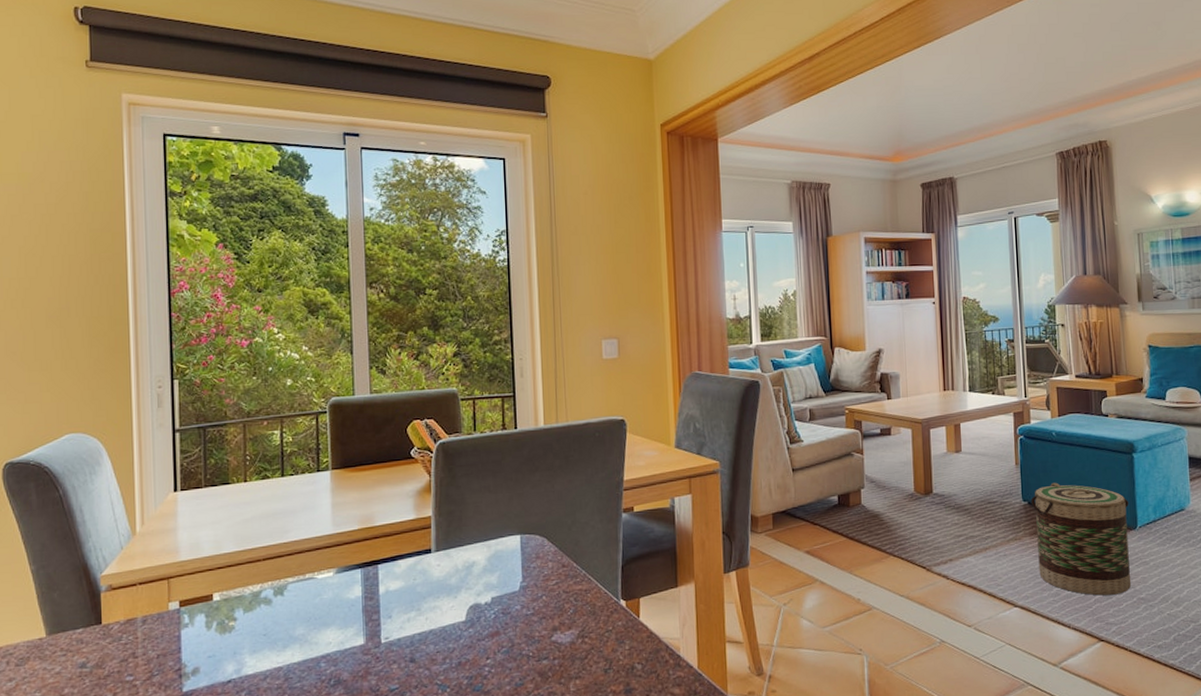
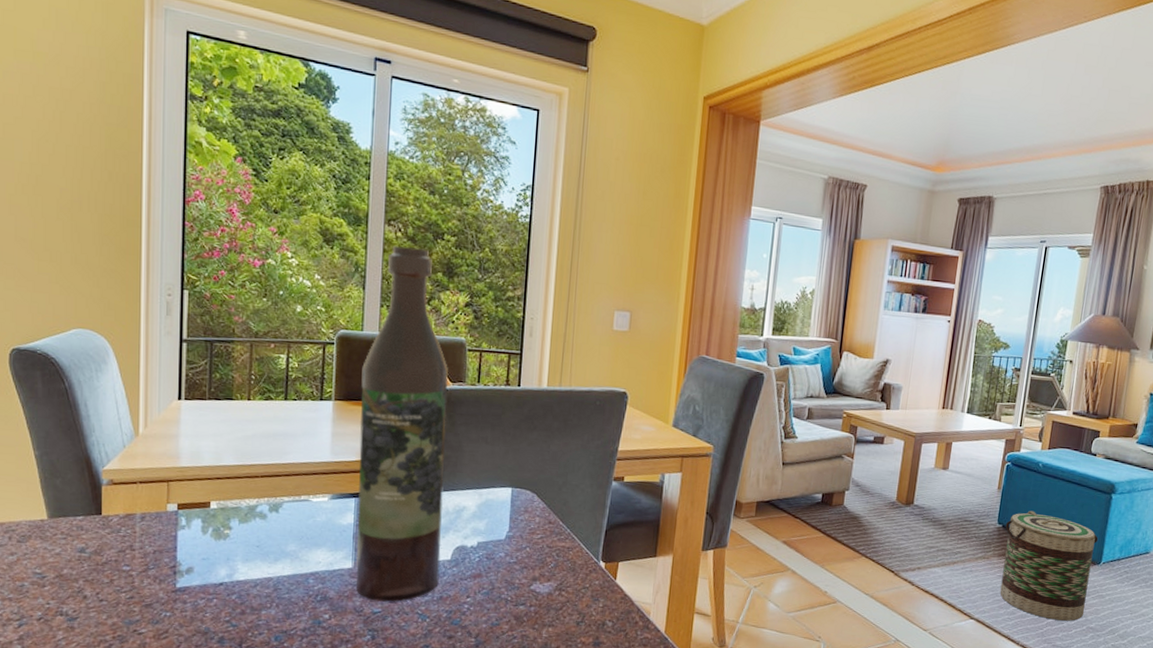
wine bottle: none [357,306,456,677] -> present [355,246,448,602]

